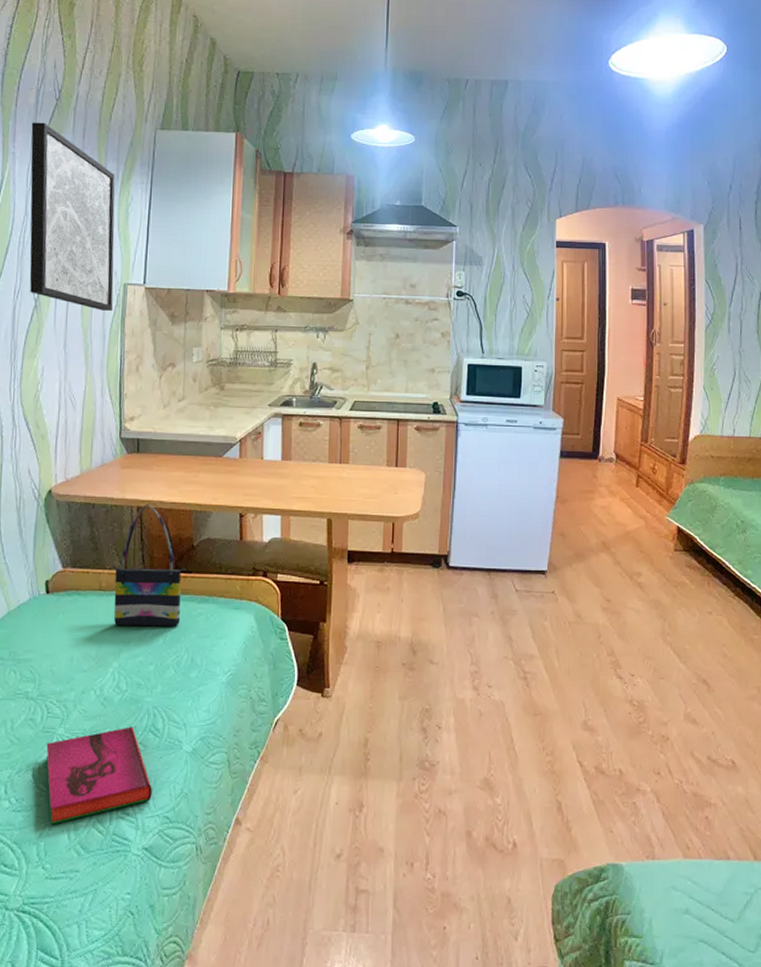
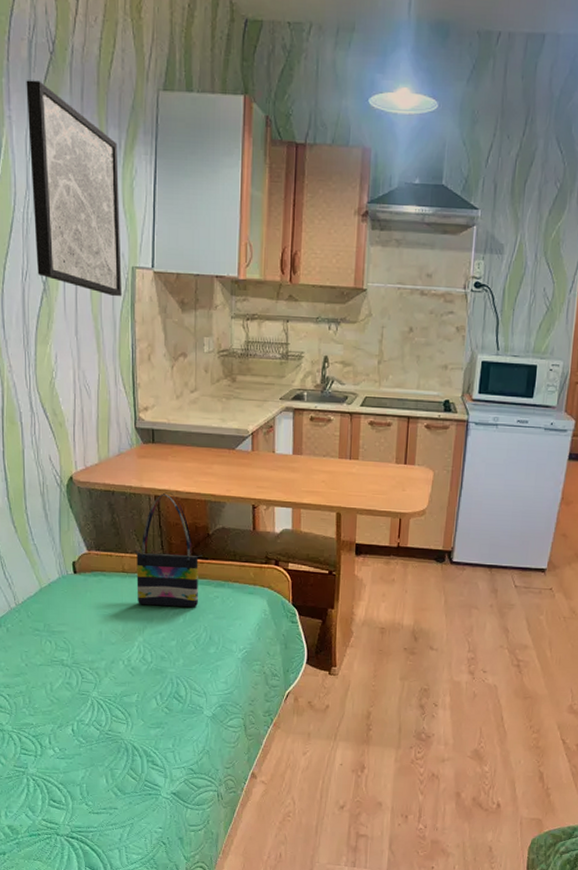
hardback book: present [46,726,152,825] -> none [82,693,178,771]

